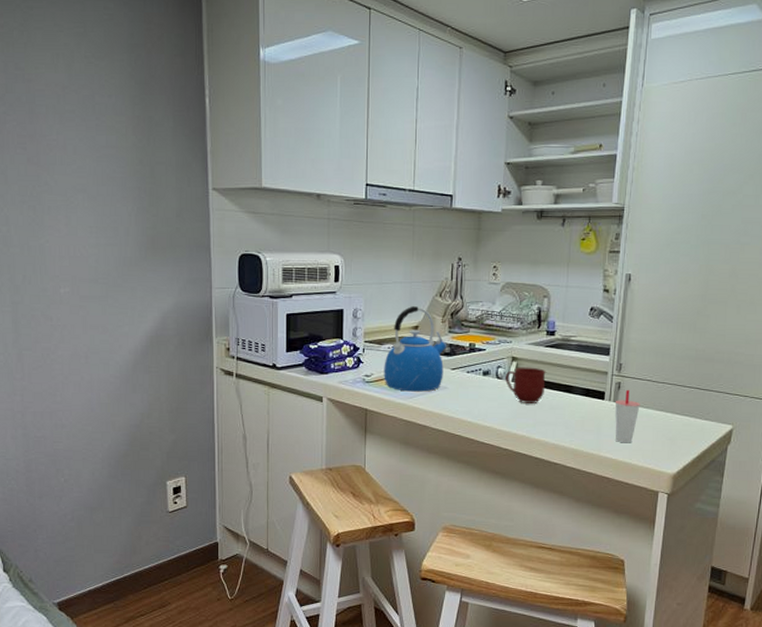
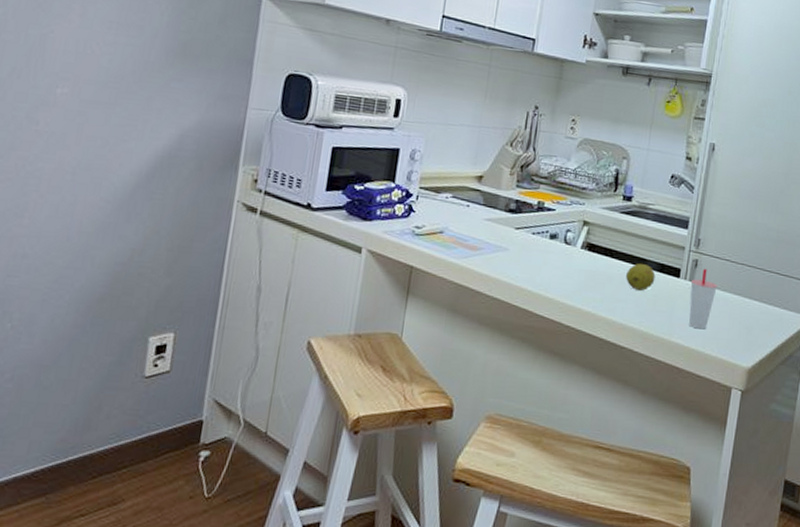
kettle: present [384,306,448,392] -> none [437,153,514,252]
mug: present [505,367,546,403] -> none [574,232,619,276]
fruit: none [554,390,582,414] -> present [625,263,656,291]

